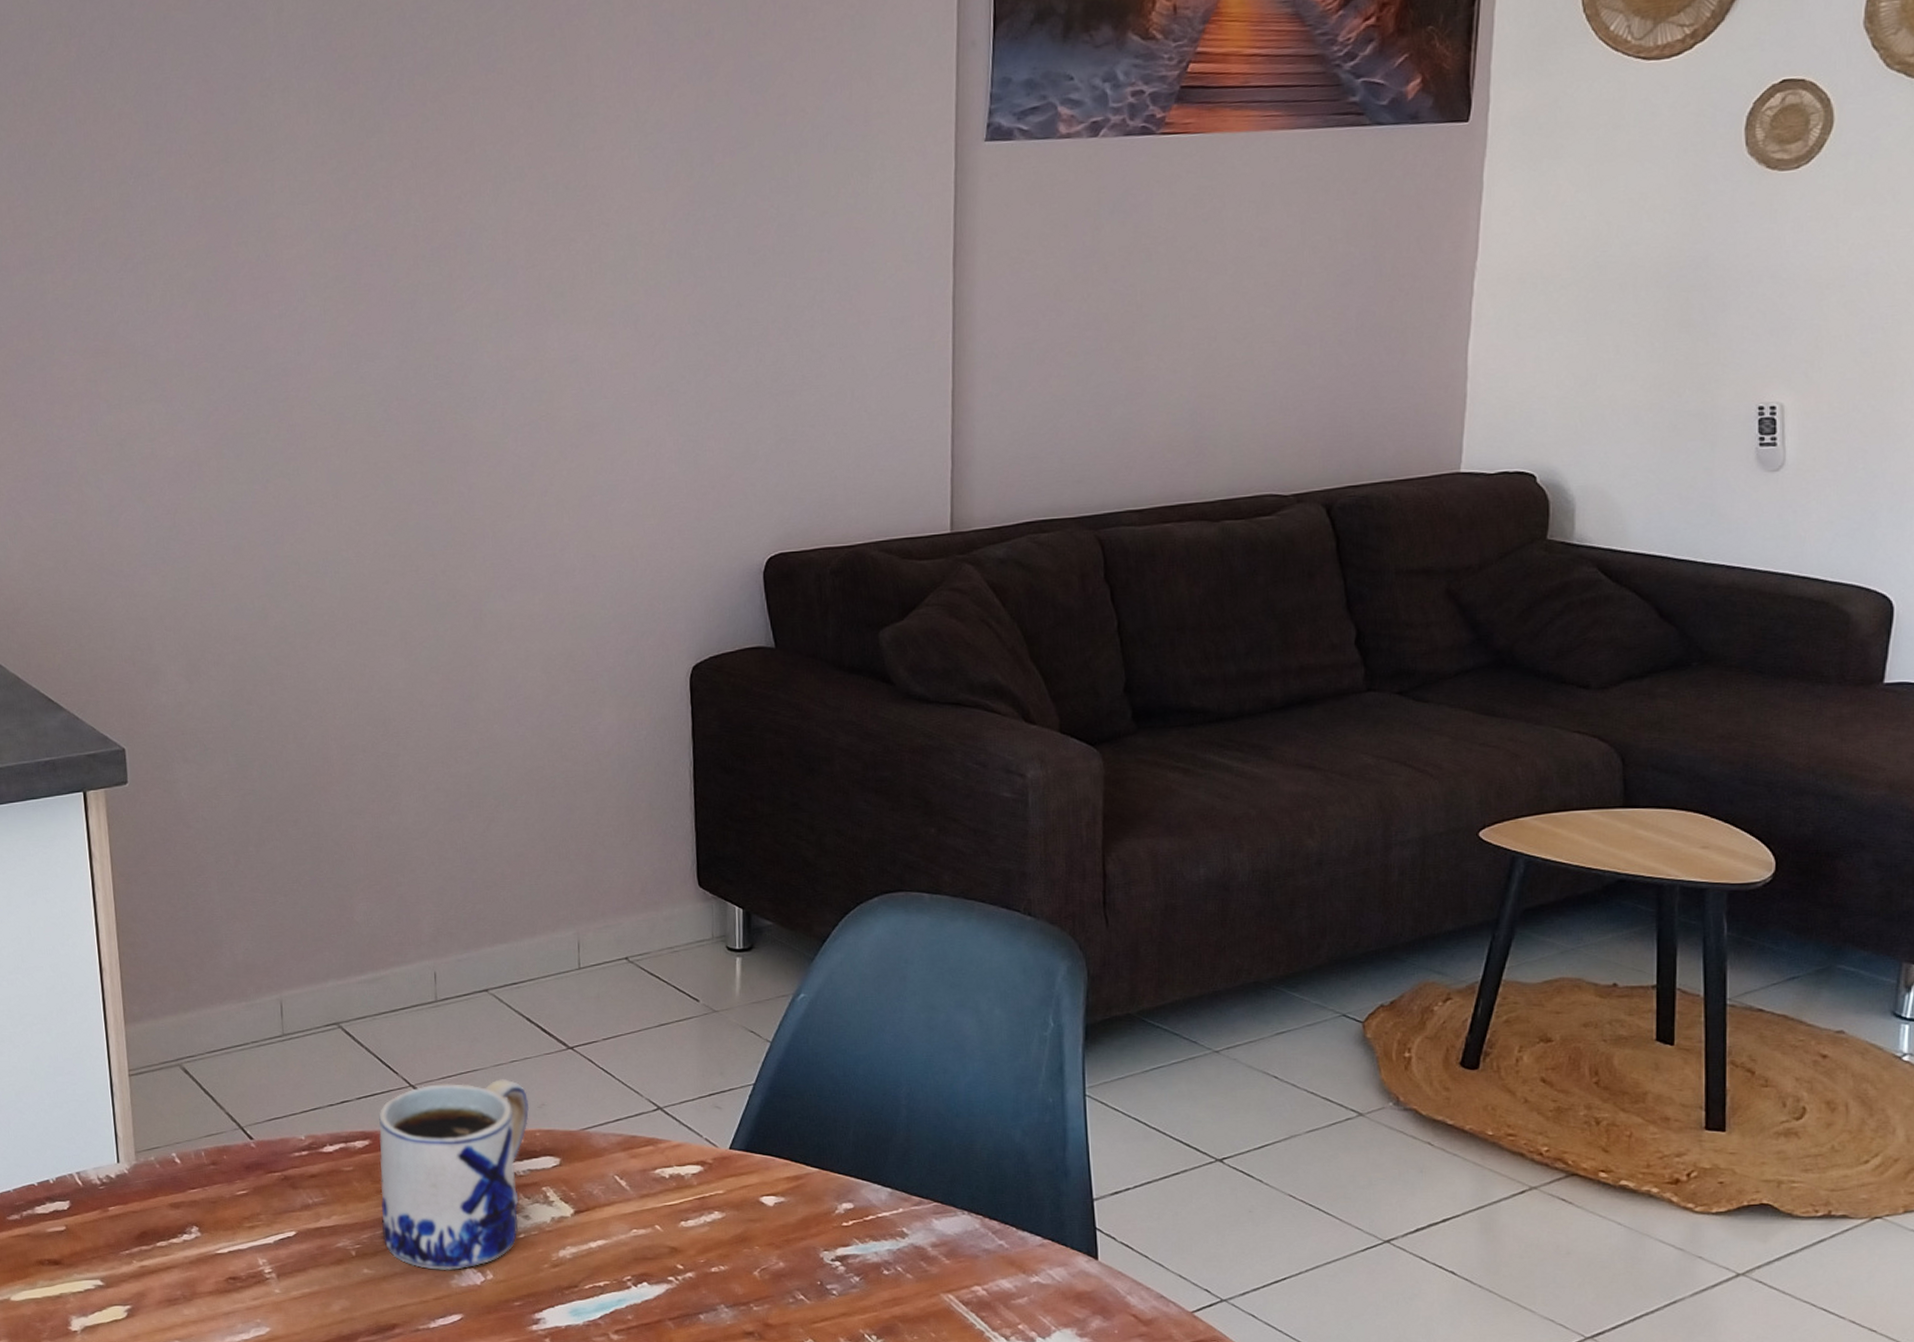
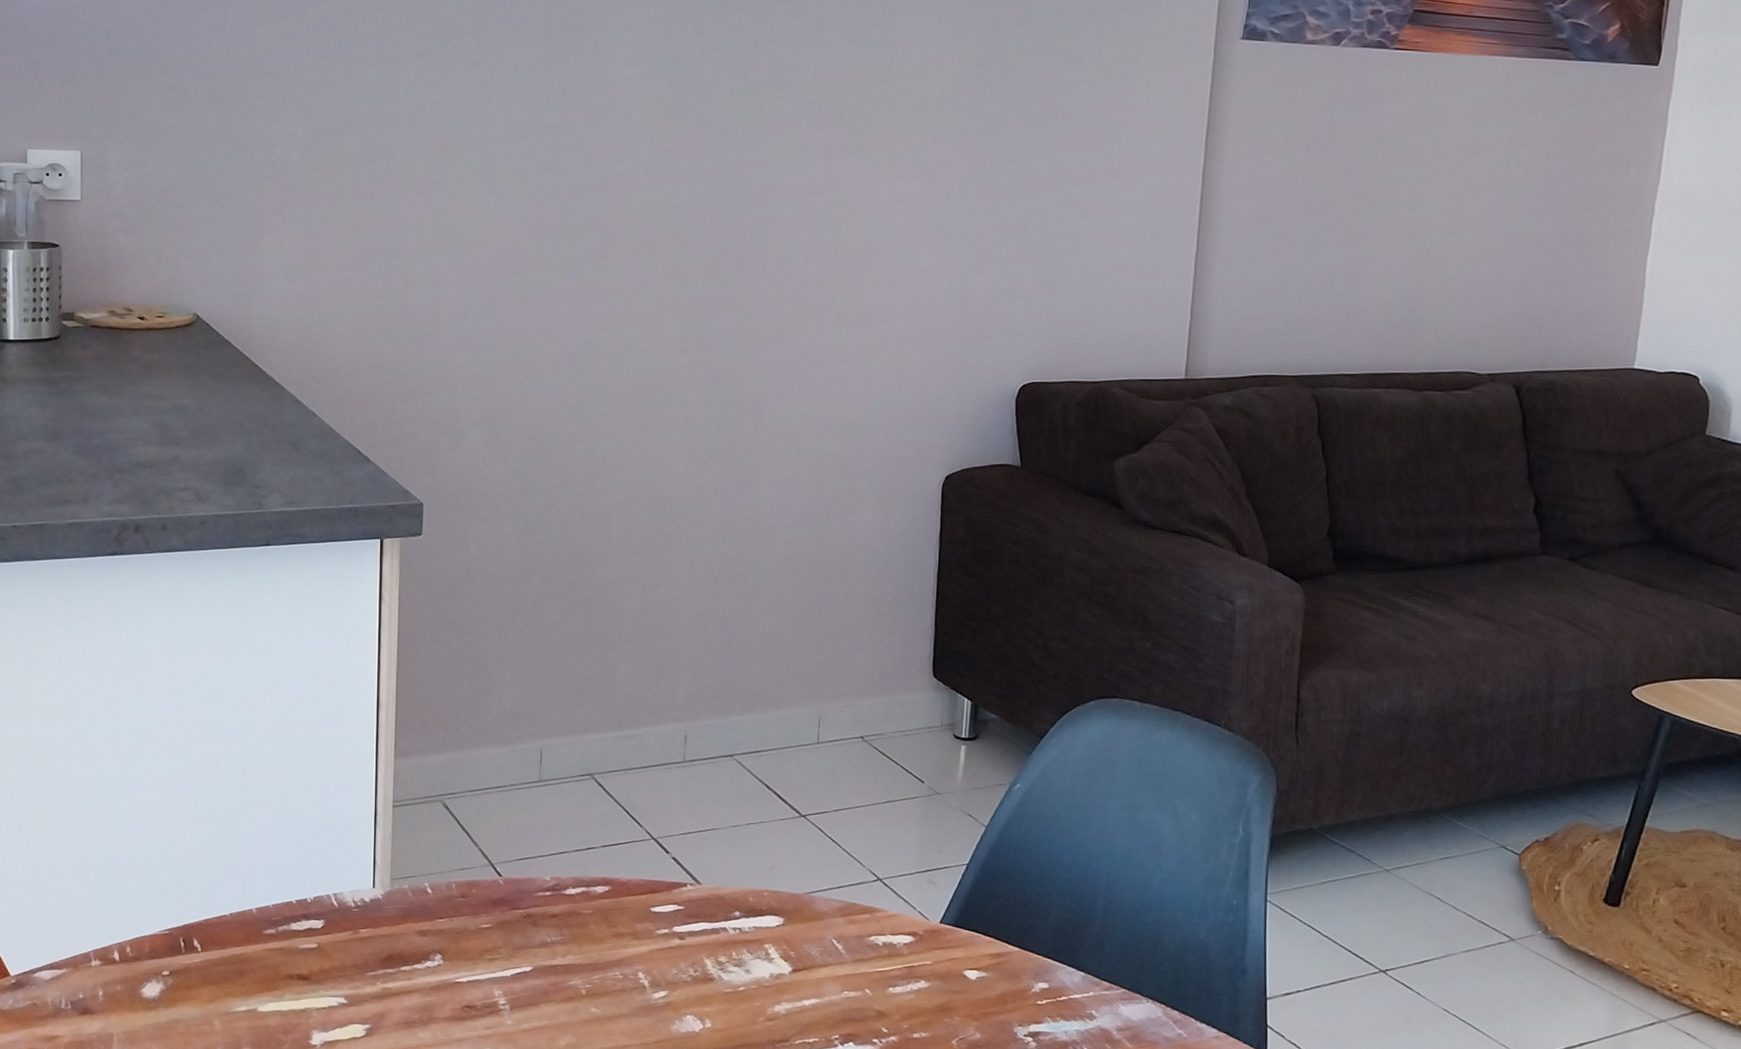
mug: present [379,1079,530,1271] -> none [612,839,760,1017]

